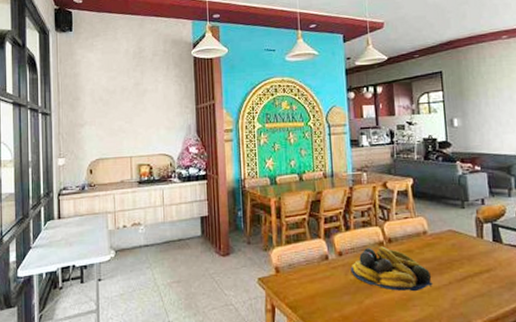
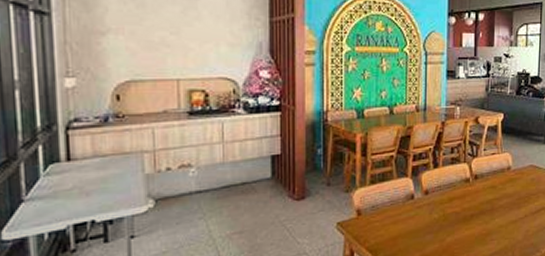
fruit bowl: present [350,246,433,292] -> none [435,183,511,227]

